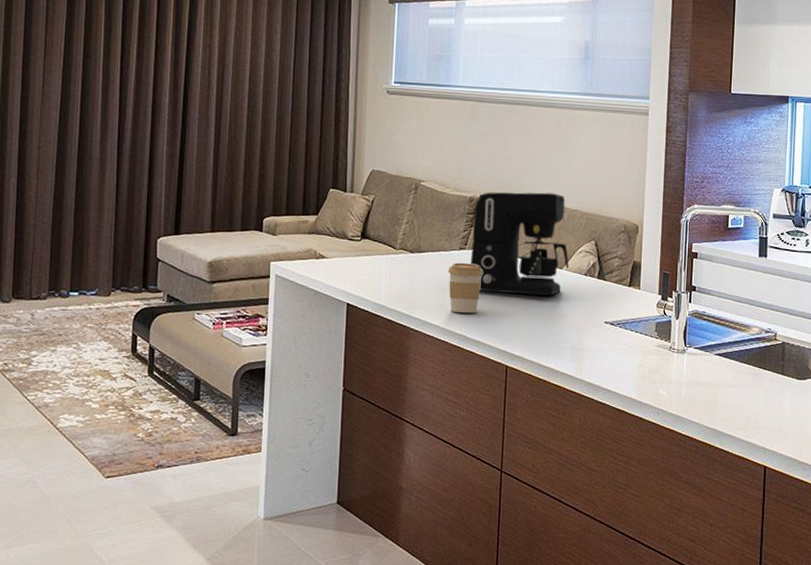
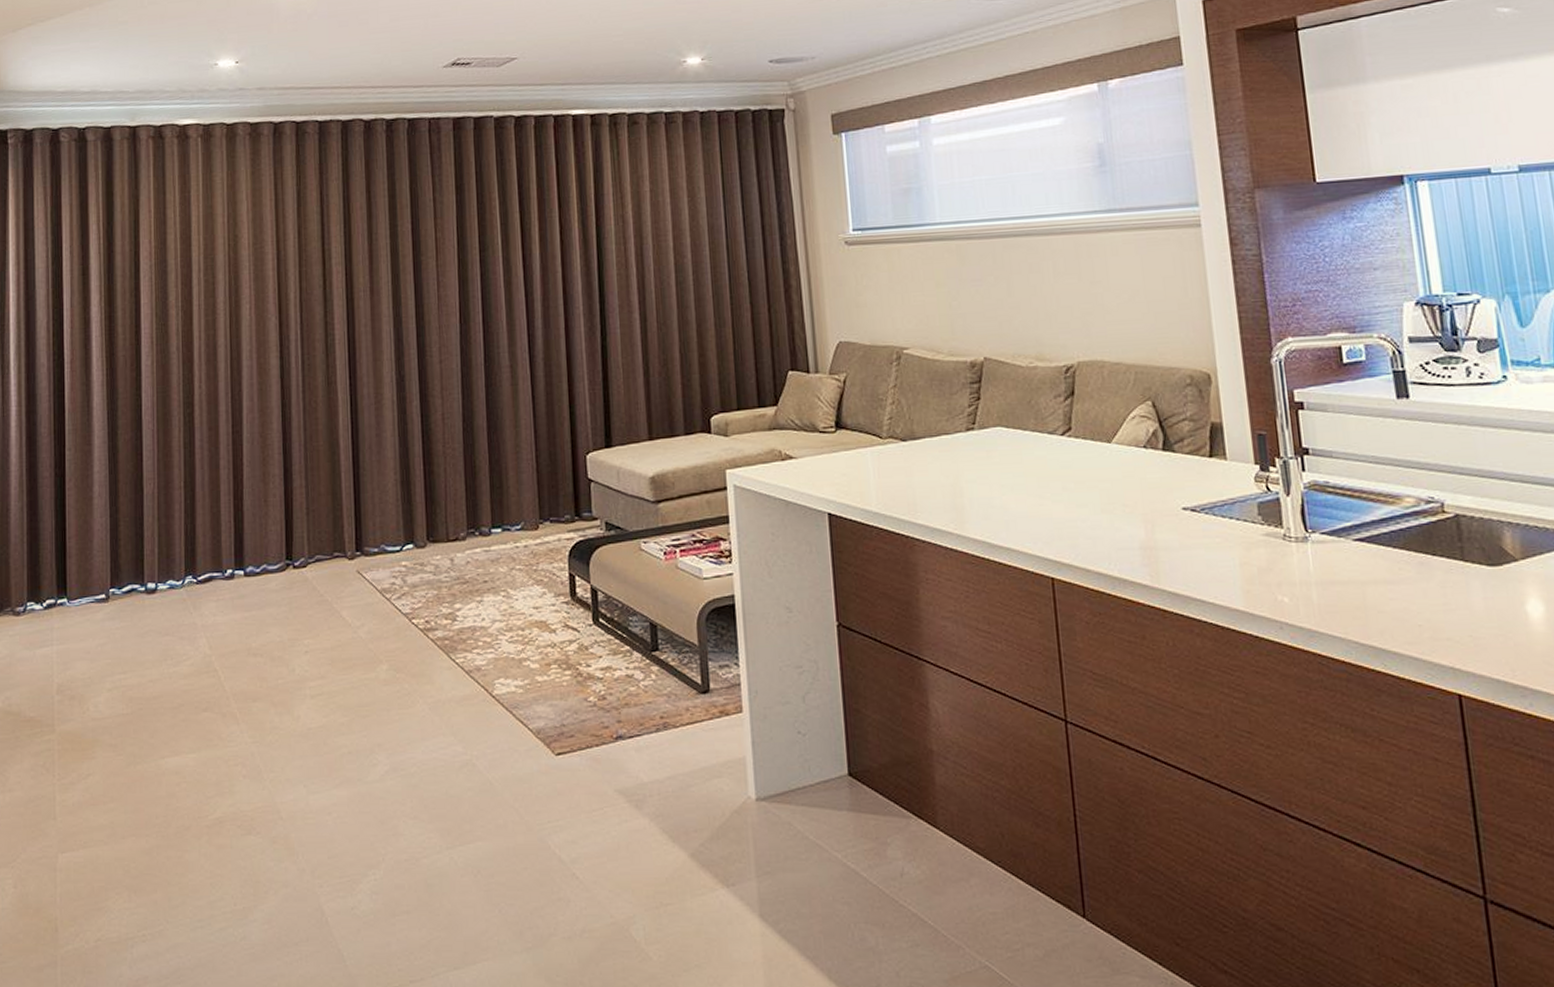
coffee cup: present [448,263,483,313] -> none [955,447,1002,513]
coffee maker: present [470,192,569,296] -> none [979,344,1120,483]

